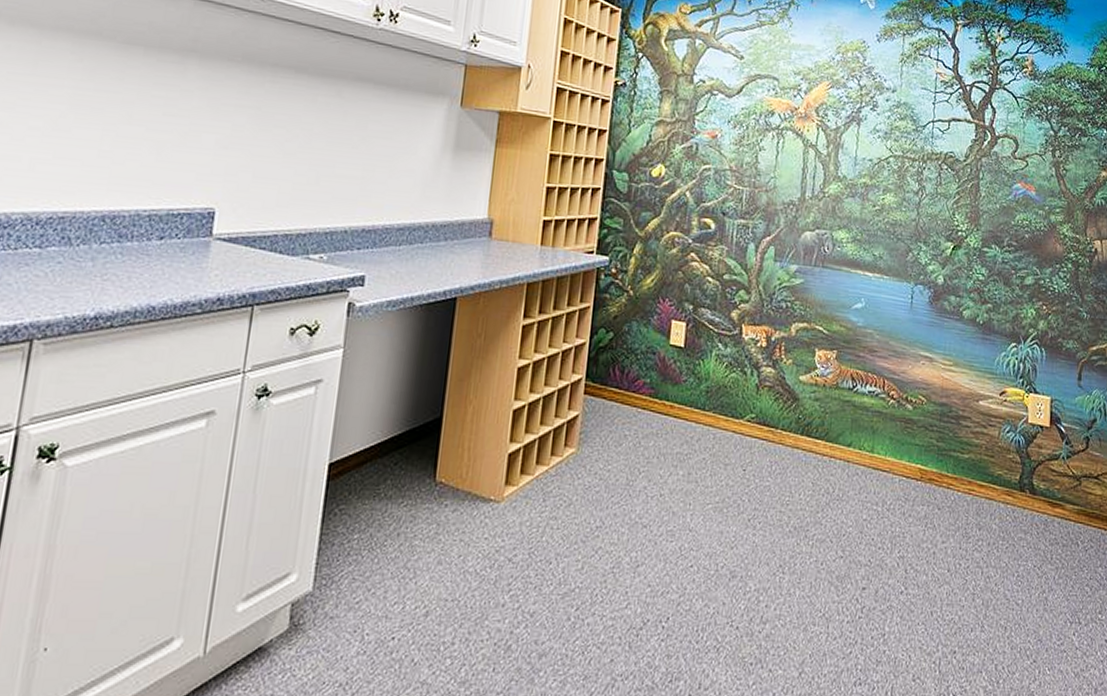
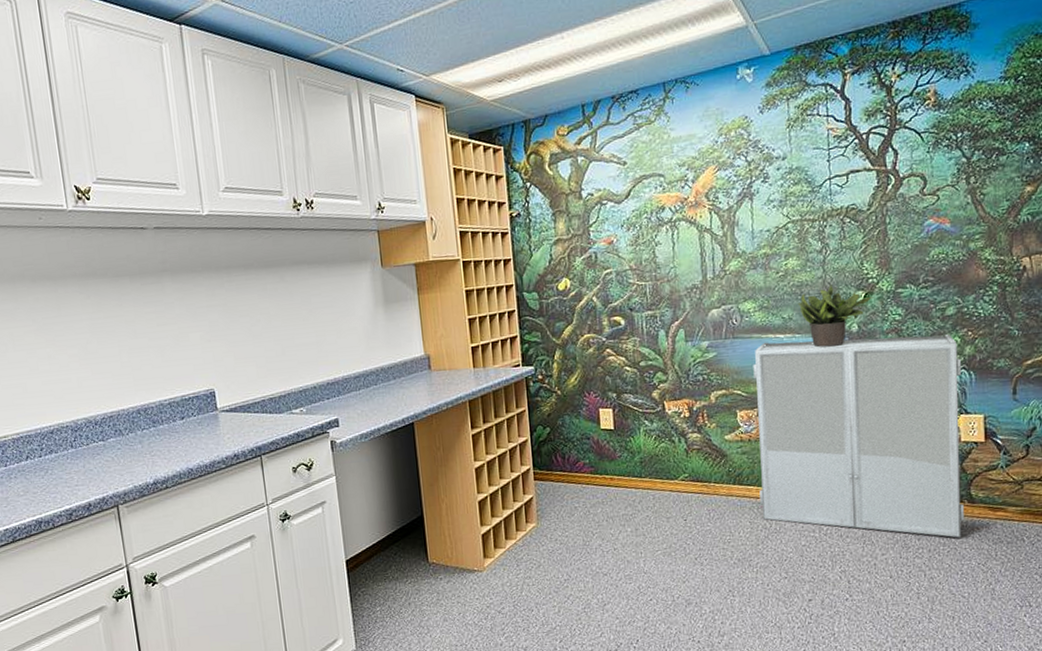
cabinet: none [826,278,1034,533] -> present [753,334,964,538]
potted plant: none [889,228,962,296] -> present [797,283,875,348]

